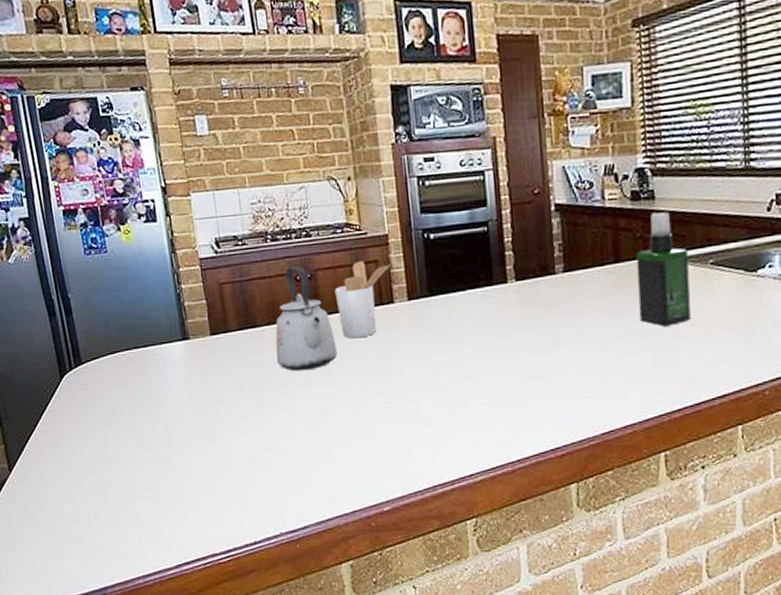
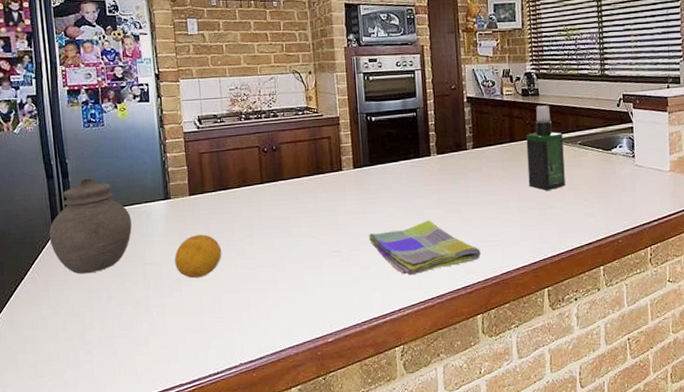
jar: none [56,313,148,427] -> present [49,177,132,274]
fruit: none [198,381,253,433] -> present [175,234,222,278]
kettle: present [275,266,337,372] -> none [244,140,295,226]
utensil holder: present [334,260,391,339] -> none [295,137,341,199]
dish towel: none [429,365,575,434] -> present [368,220,481,276]

